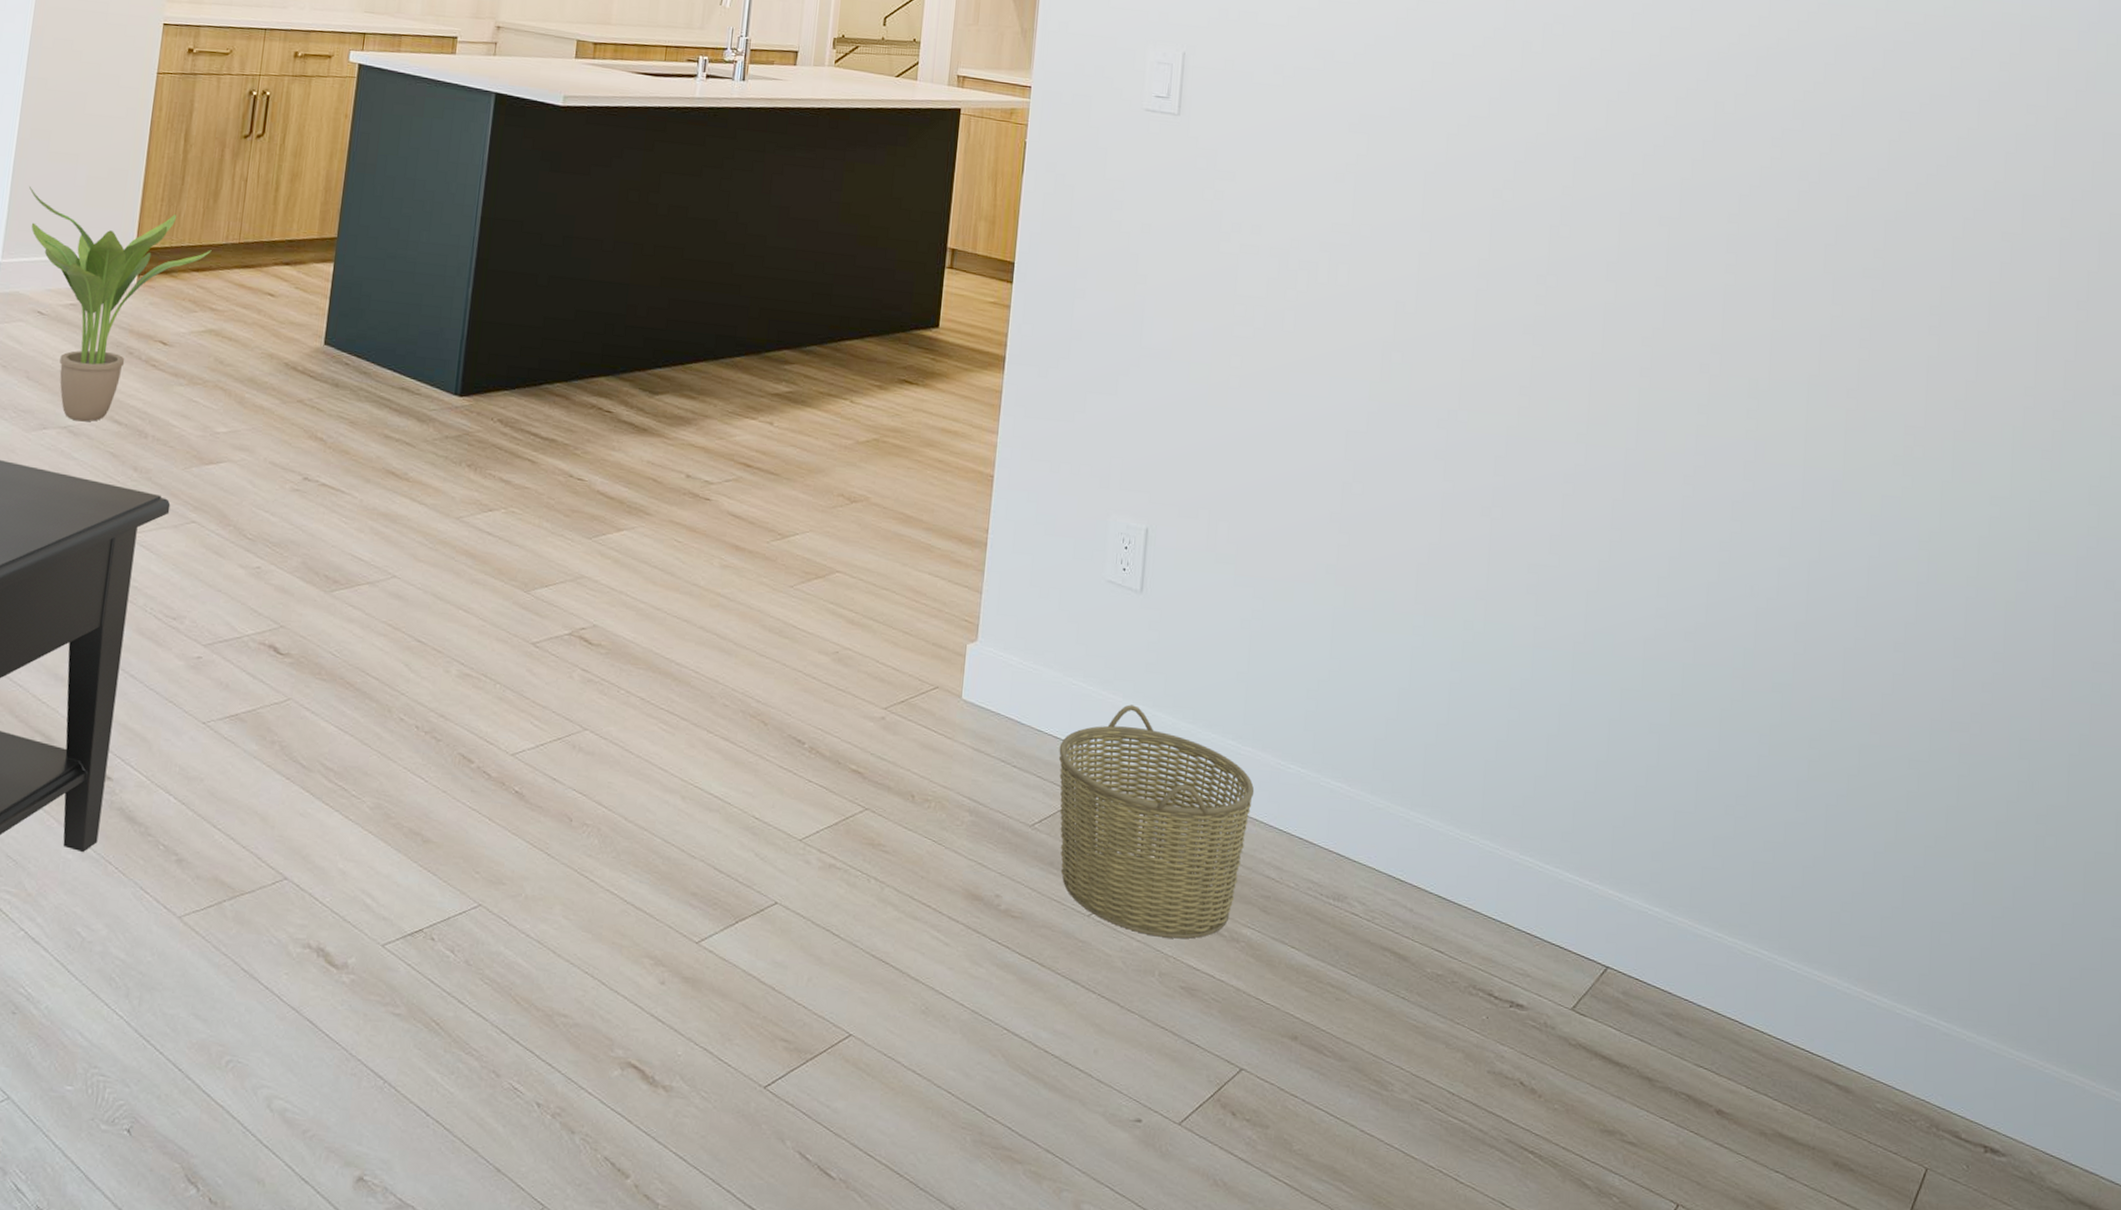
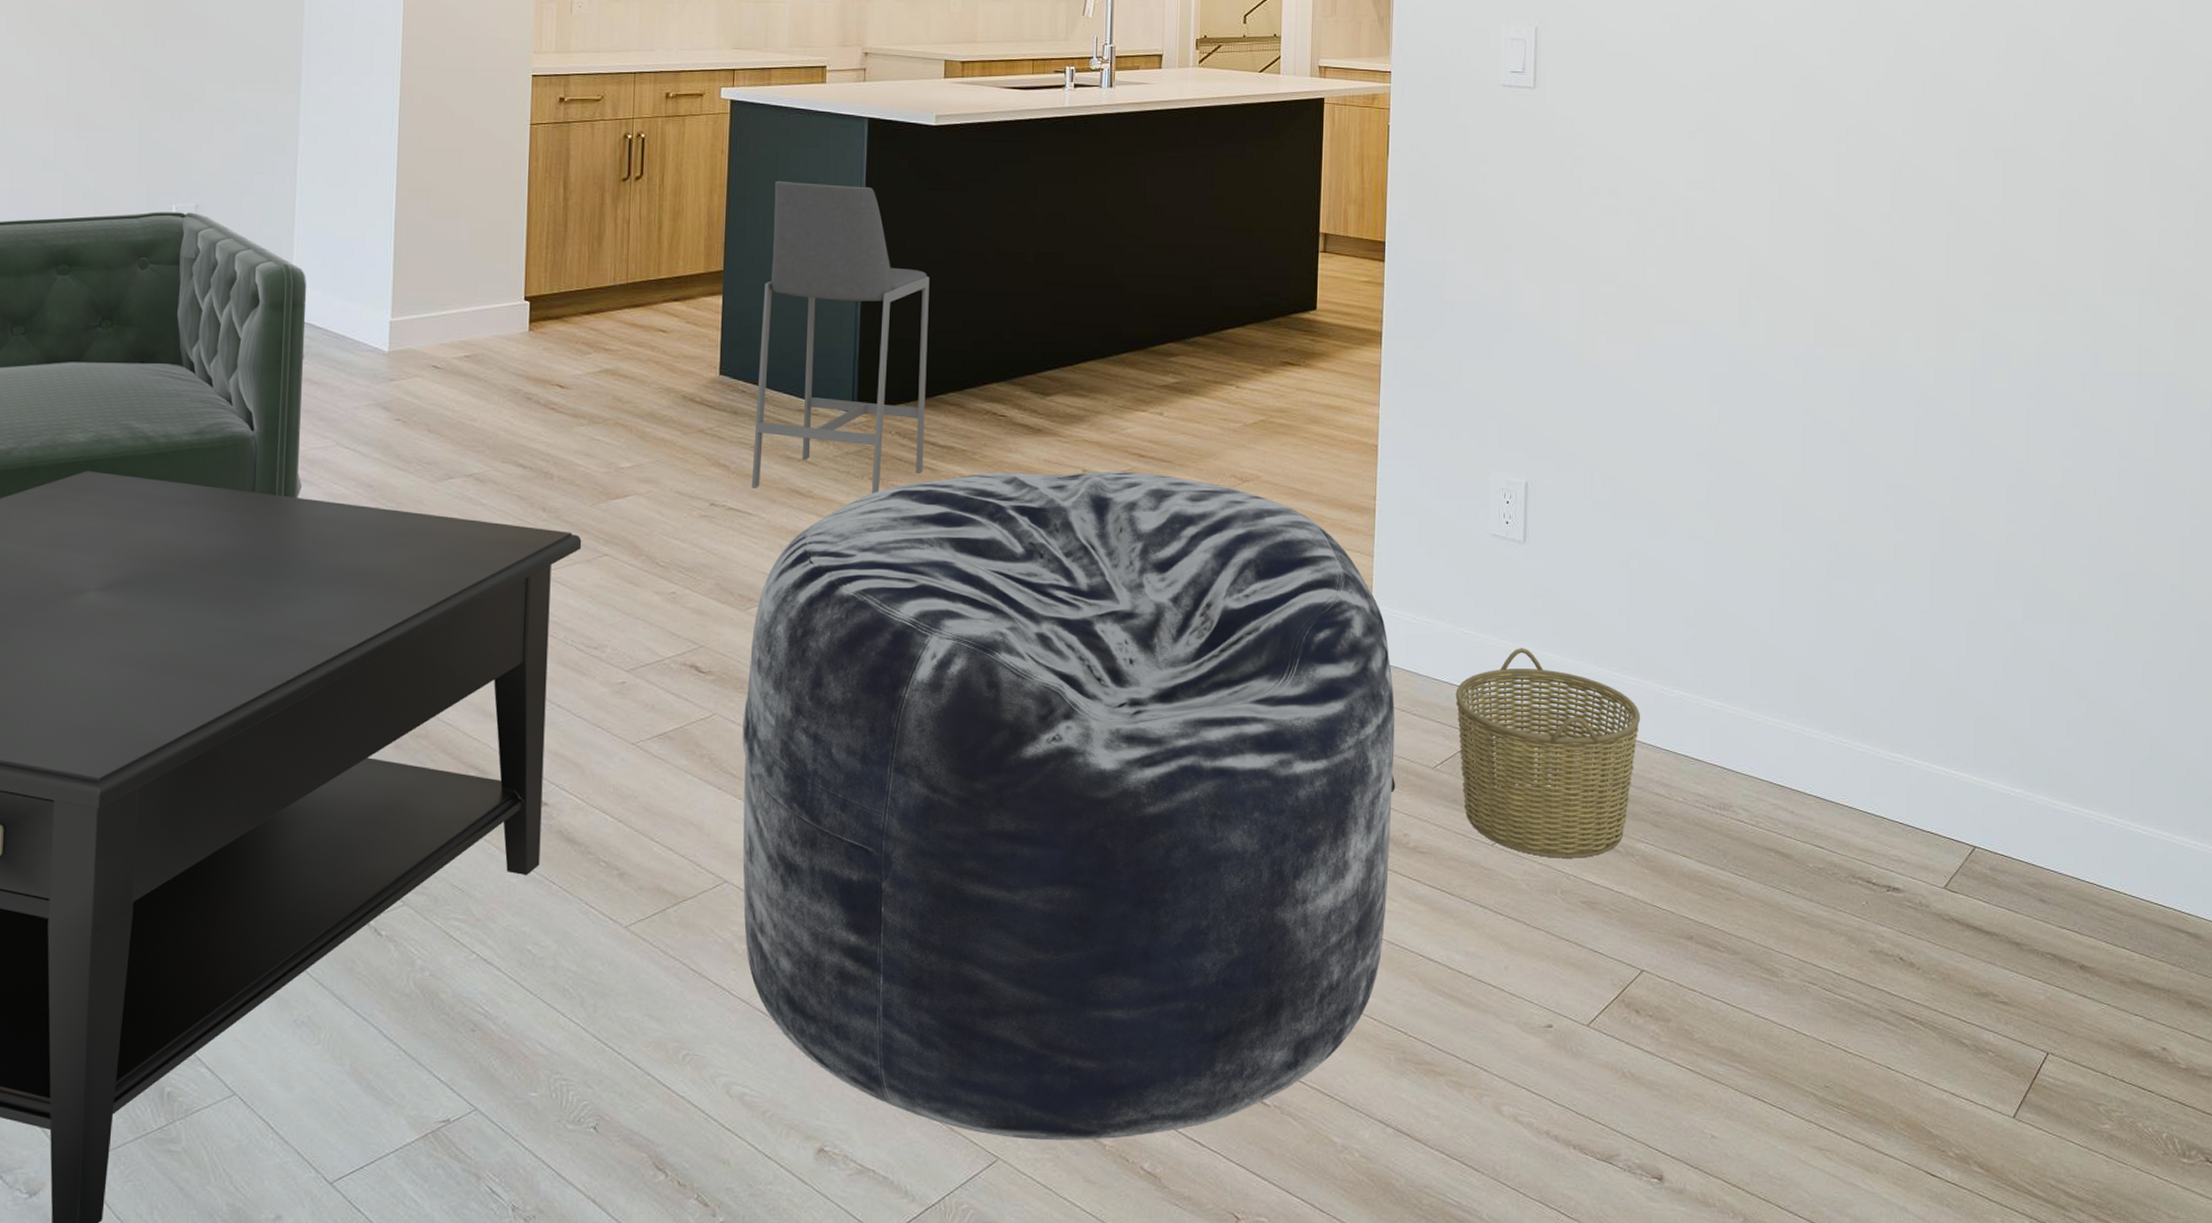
potted plant: present [28,185,212,422] -> none [412,244,600,468]
bean bag chair: none [300,469,995,1198] -> present [742,472,1396,1141]
bar stool: none [346,149,545,482] -> present [751,180,930,494]

